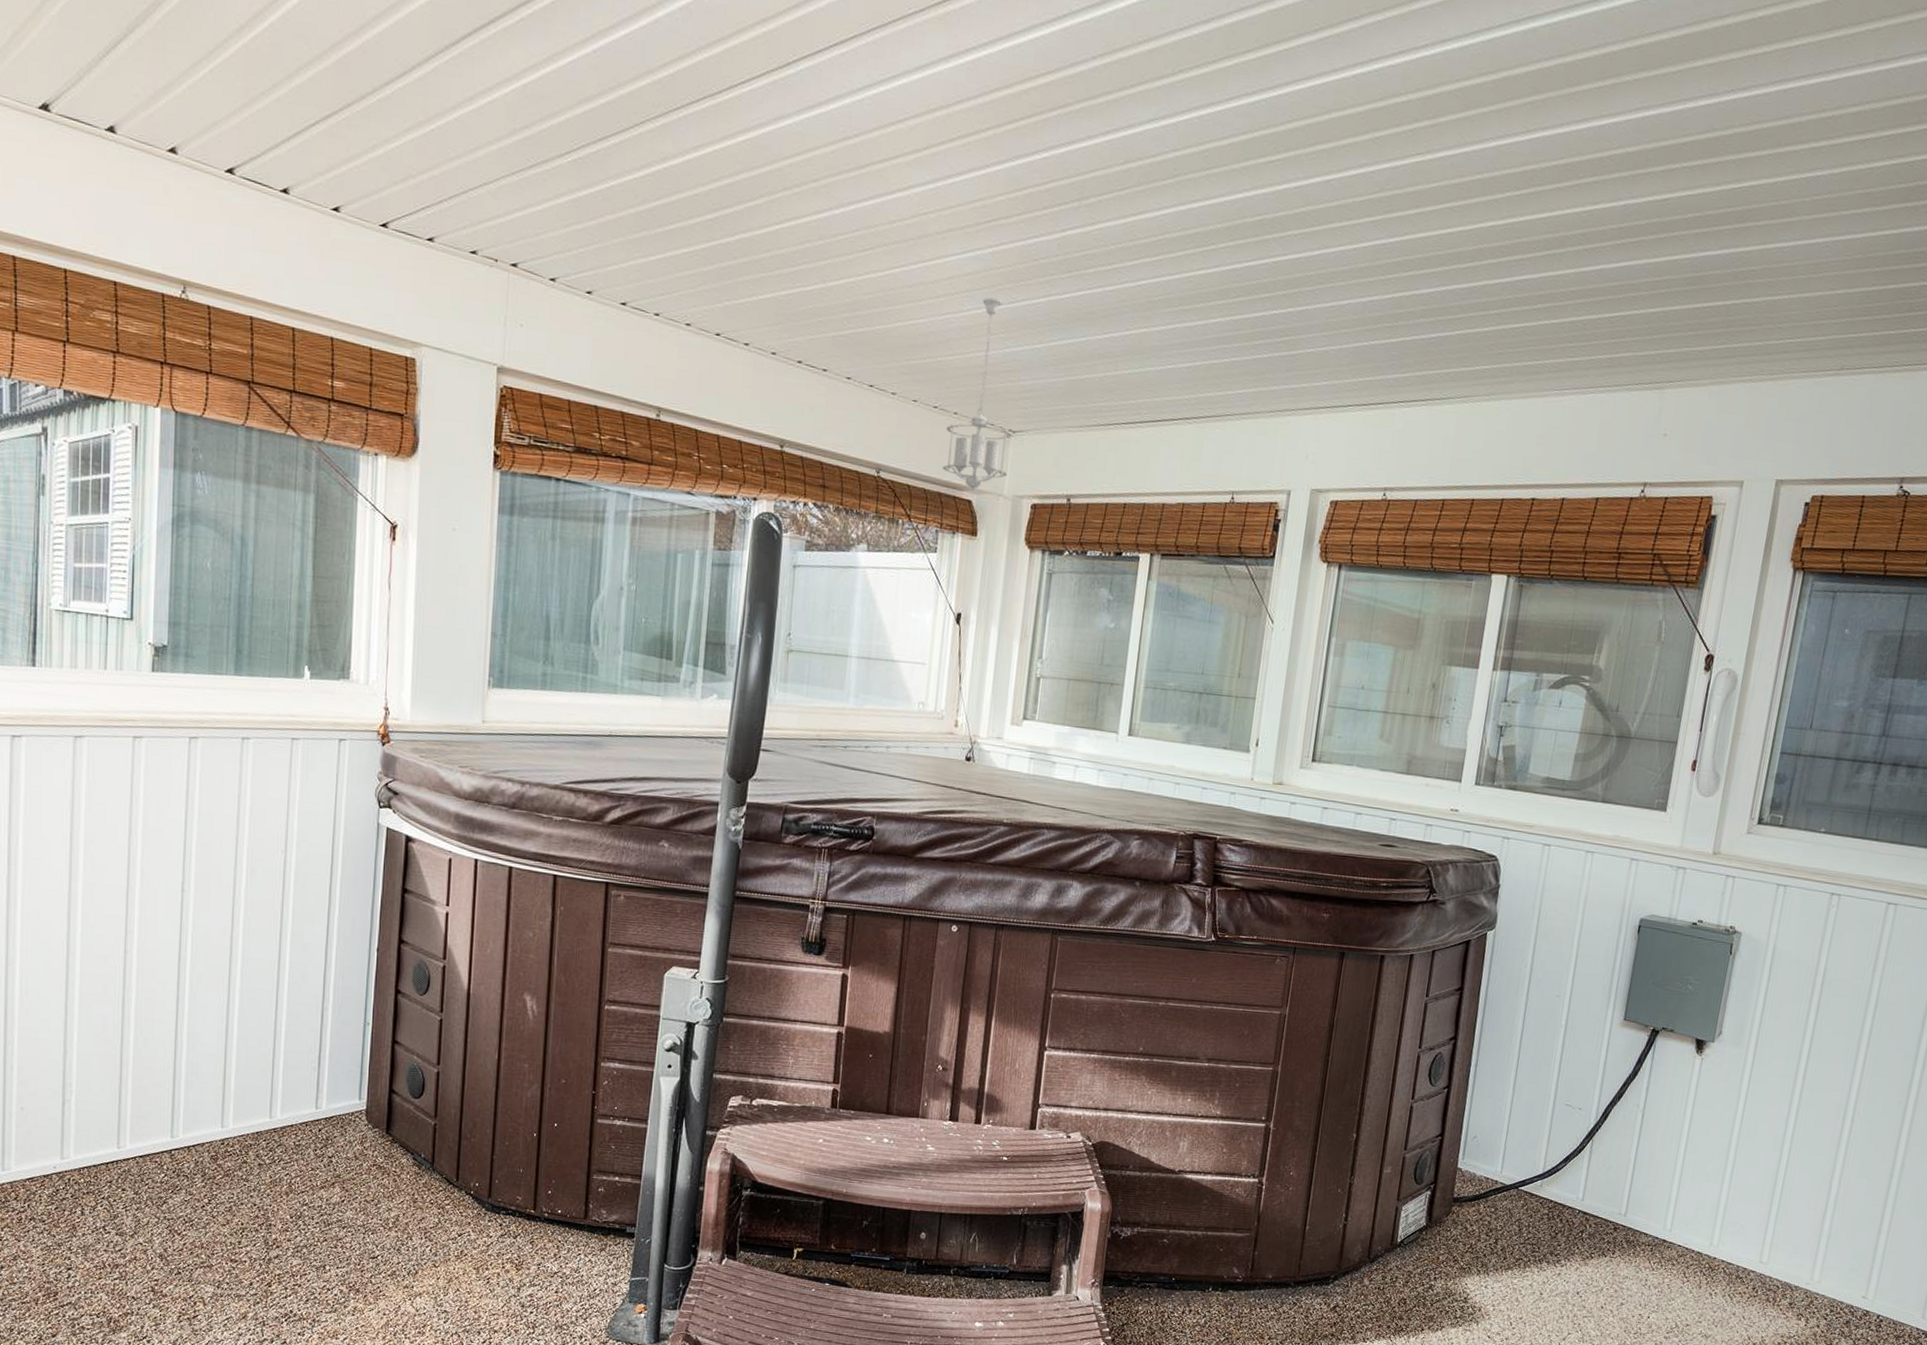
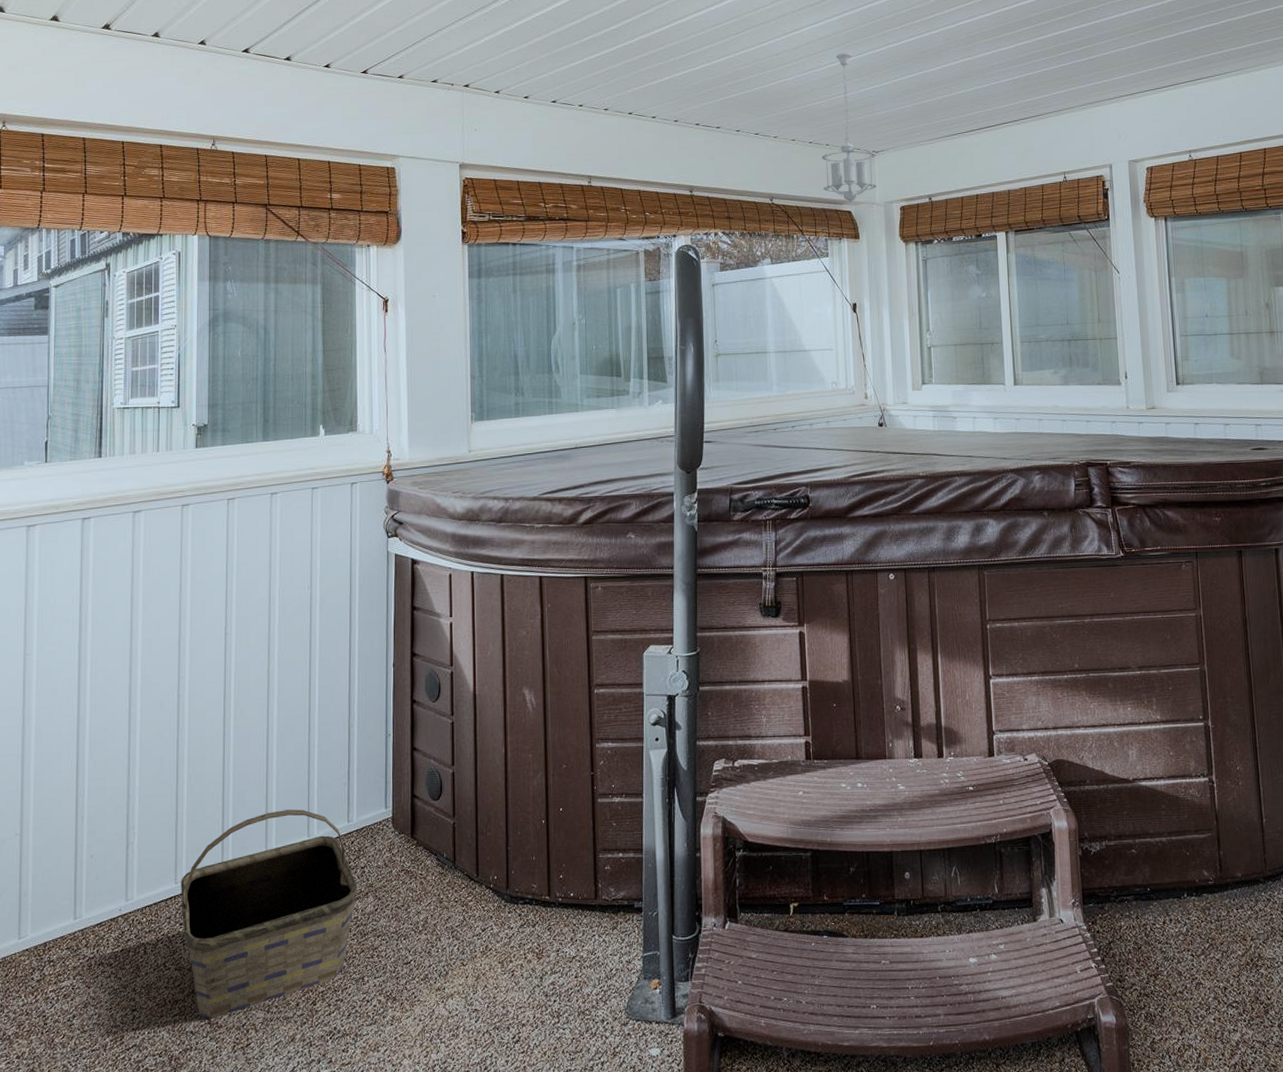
basket: none [124,1087,323,1288] -> present [181,809,357,1020]

